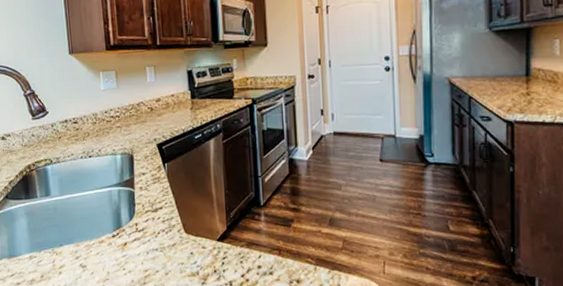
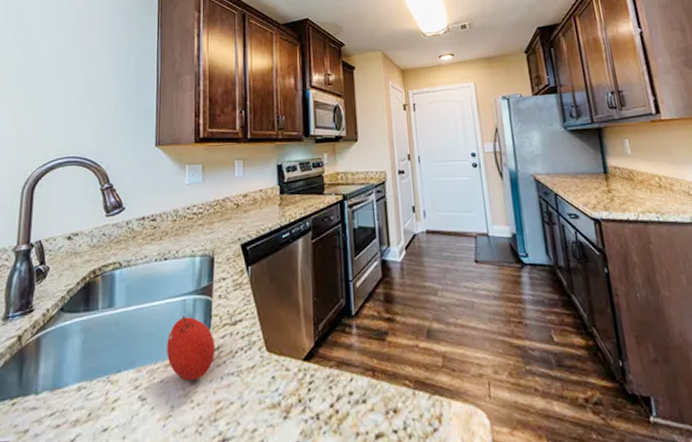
fruit: none [98,203,140,254] -> present [167,315,215,381]

